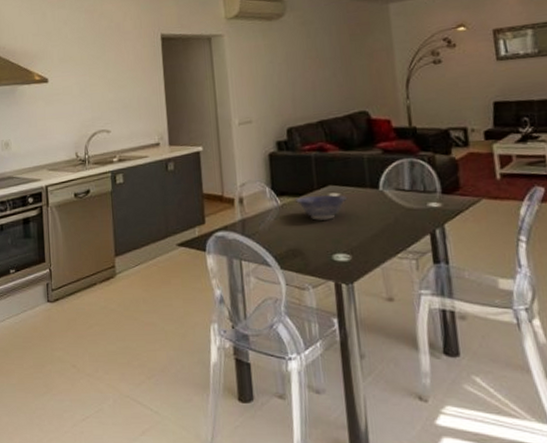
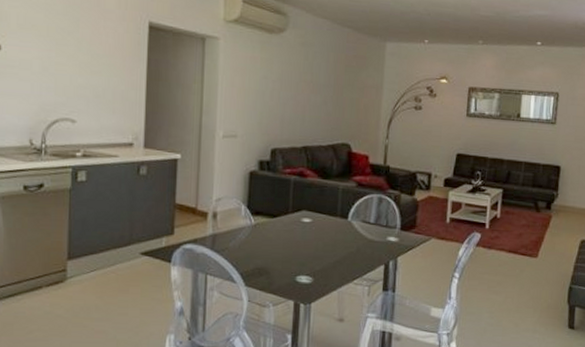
decorative bowl: present [296,194,348,220] -> none [269,218,319,243]

